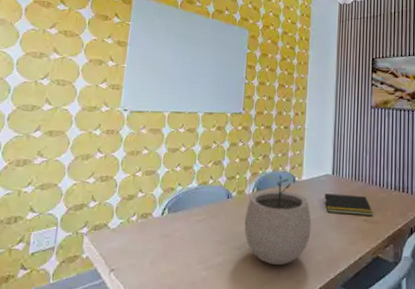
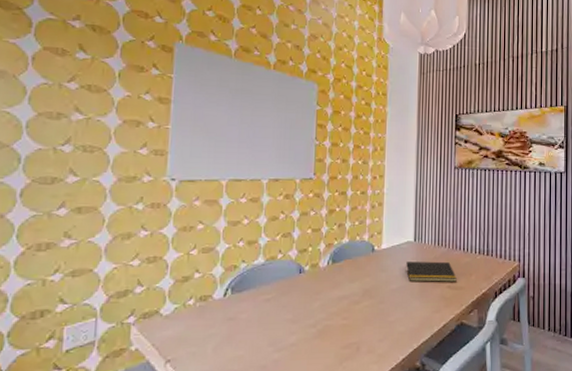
plant pot: present [244,175,312,265] -> none [319,245,393,340]

